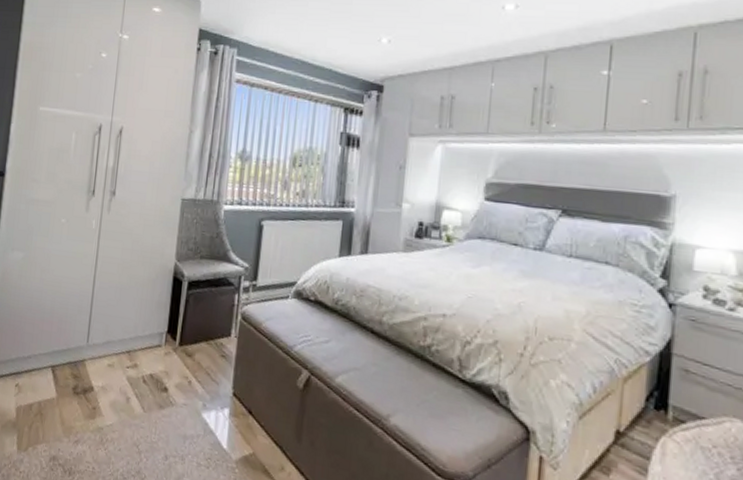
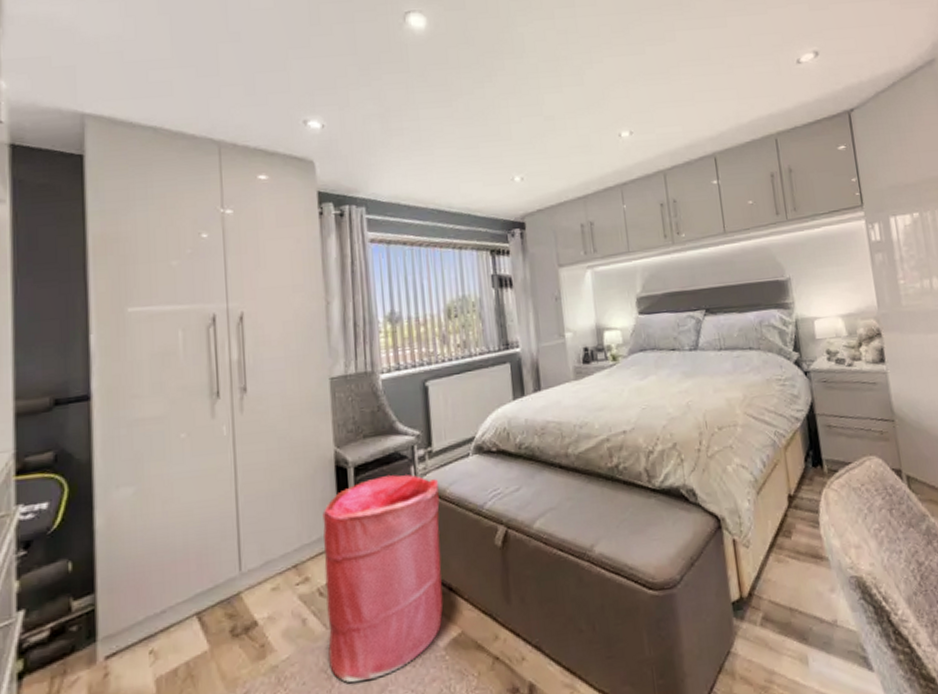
laundry hamper: none [141,296,257,467] -> present [322,475,443,683]

